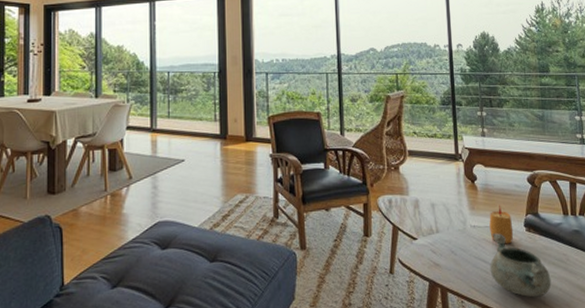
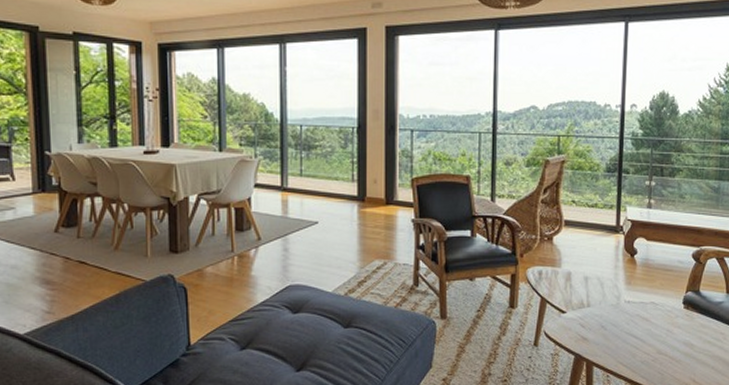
candle: present [489,205,514,244] -> none [645,280,671,321]
decorative bowl: present [490,233,552,298] -> none [640,309,704,375]

